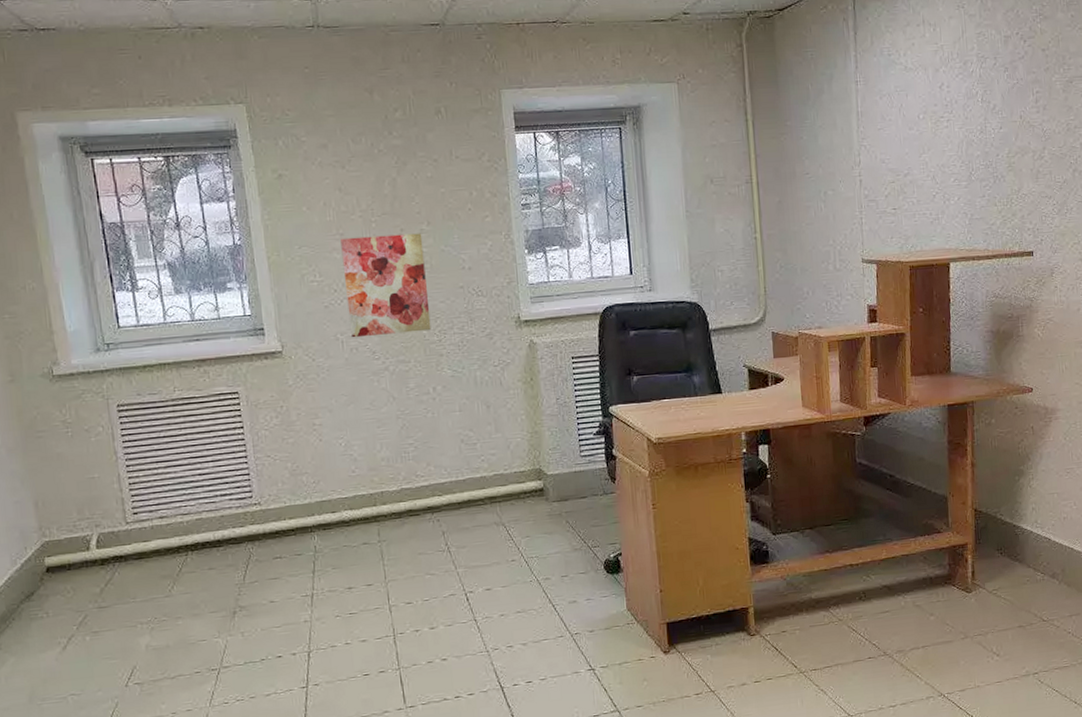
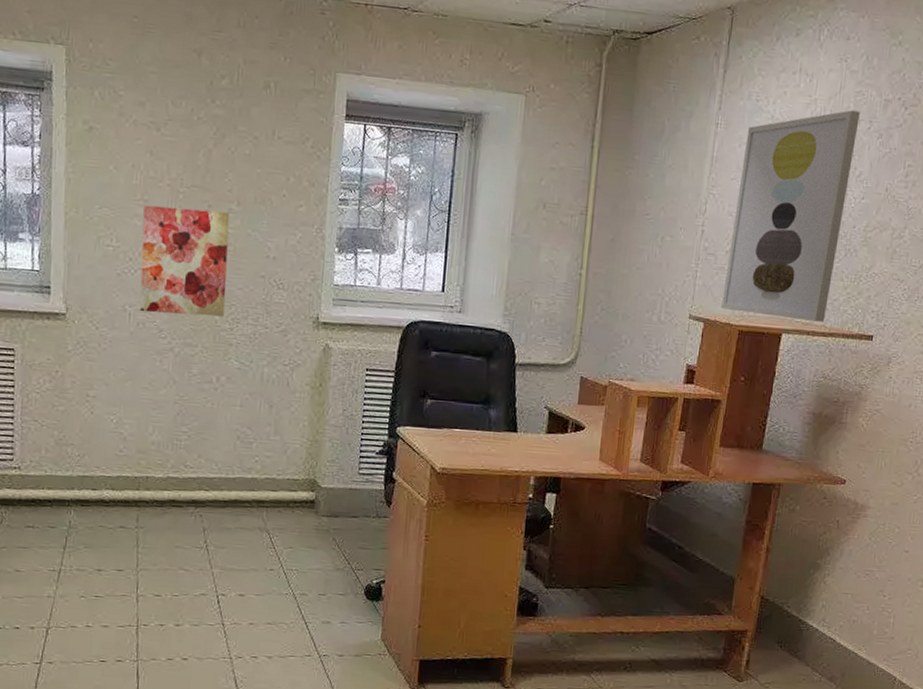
wall art: none [885,50,987,249] -> present [721,110,860,322]

